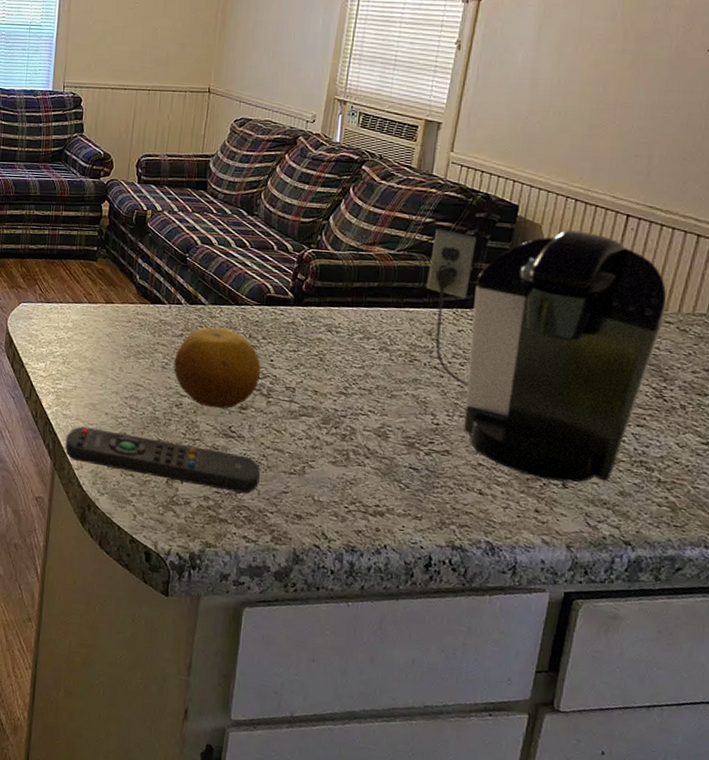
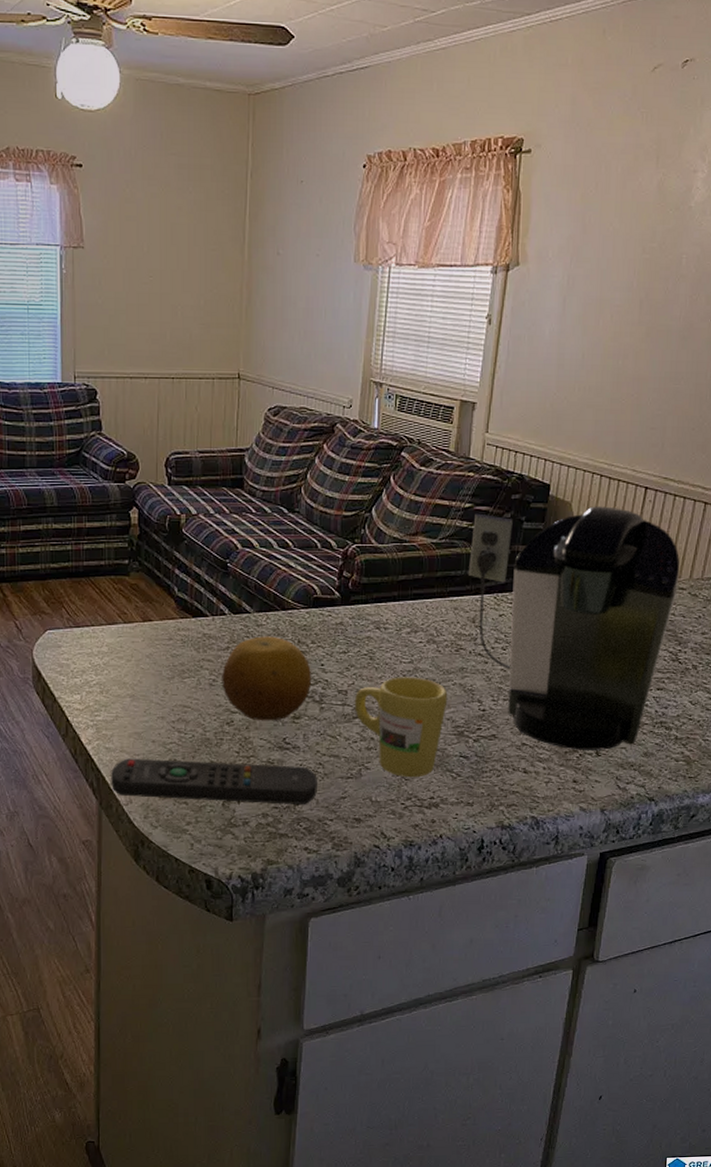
mug: none [301,380,399,483] -> present [354,677,448,778]

